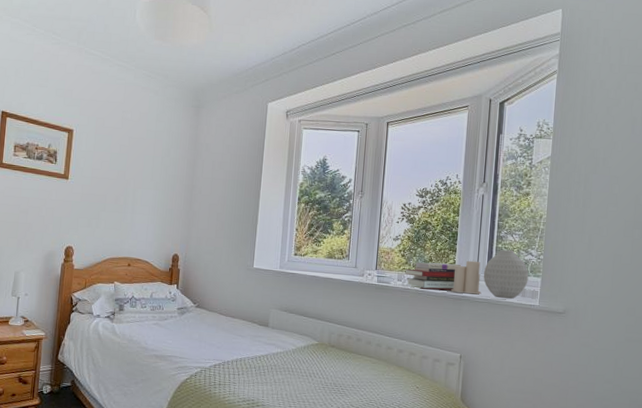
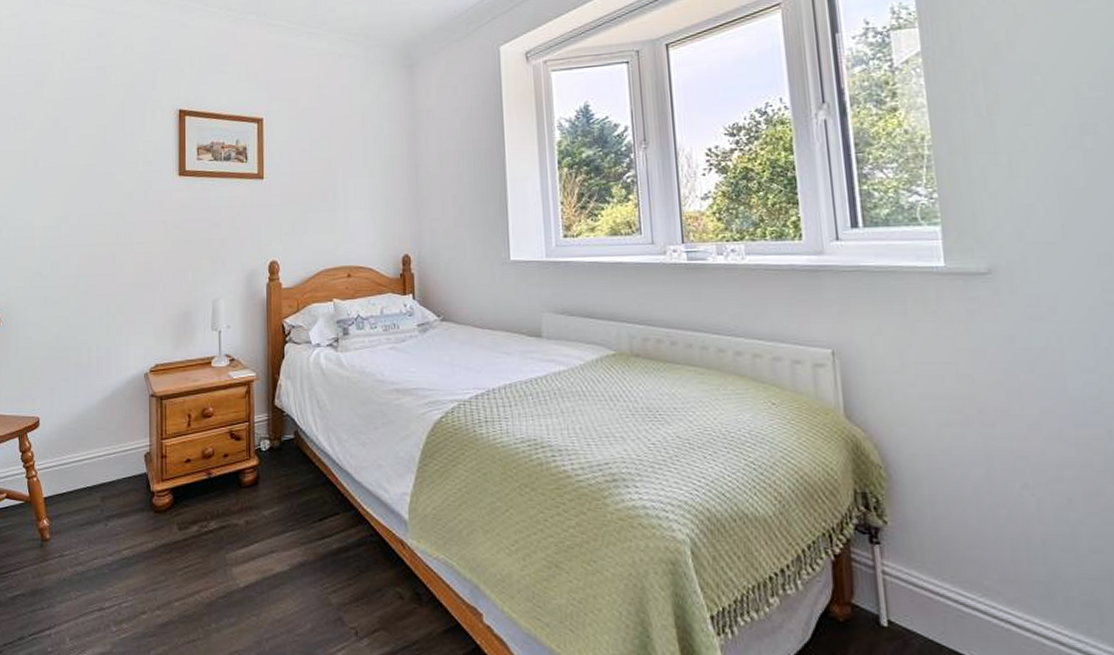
books: present [405,262,461,291] -> none [725,221,809,262]
candle: present [451,260,482,295] -> none [801,212,849,262]
vase: present [483,249,529,300] -> none [846,191,921,263]

